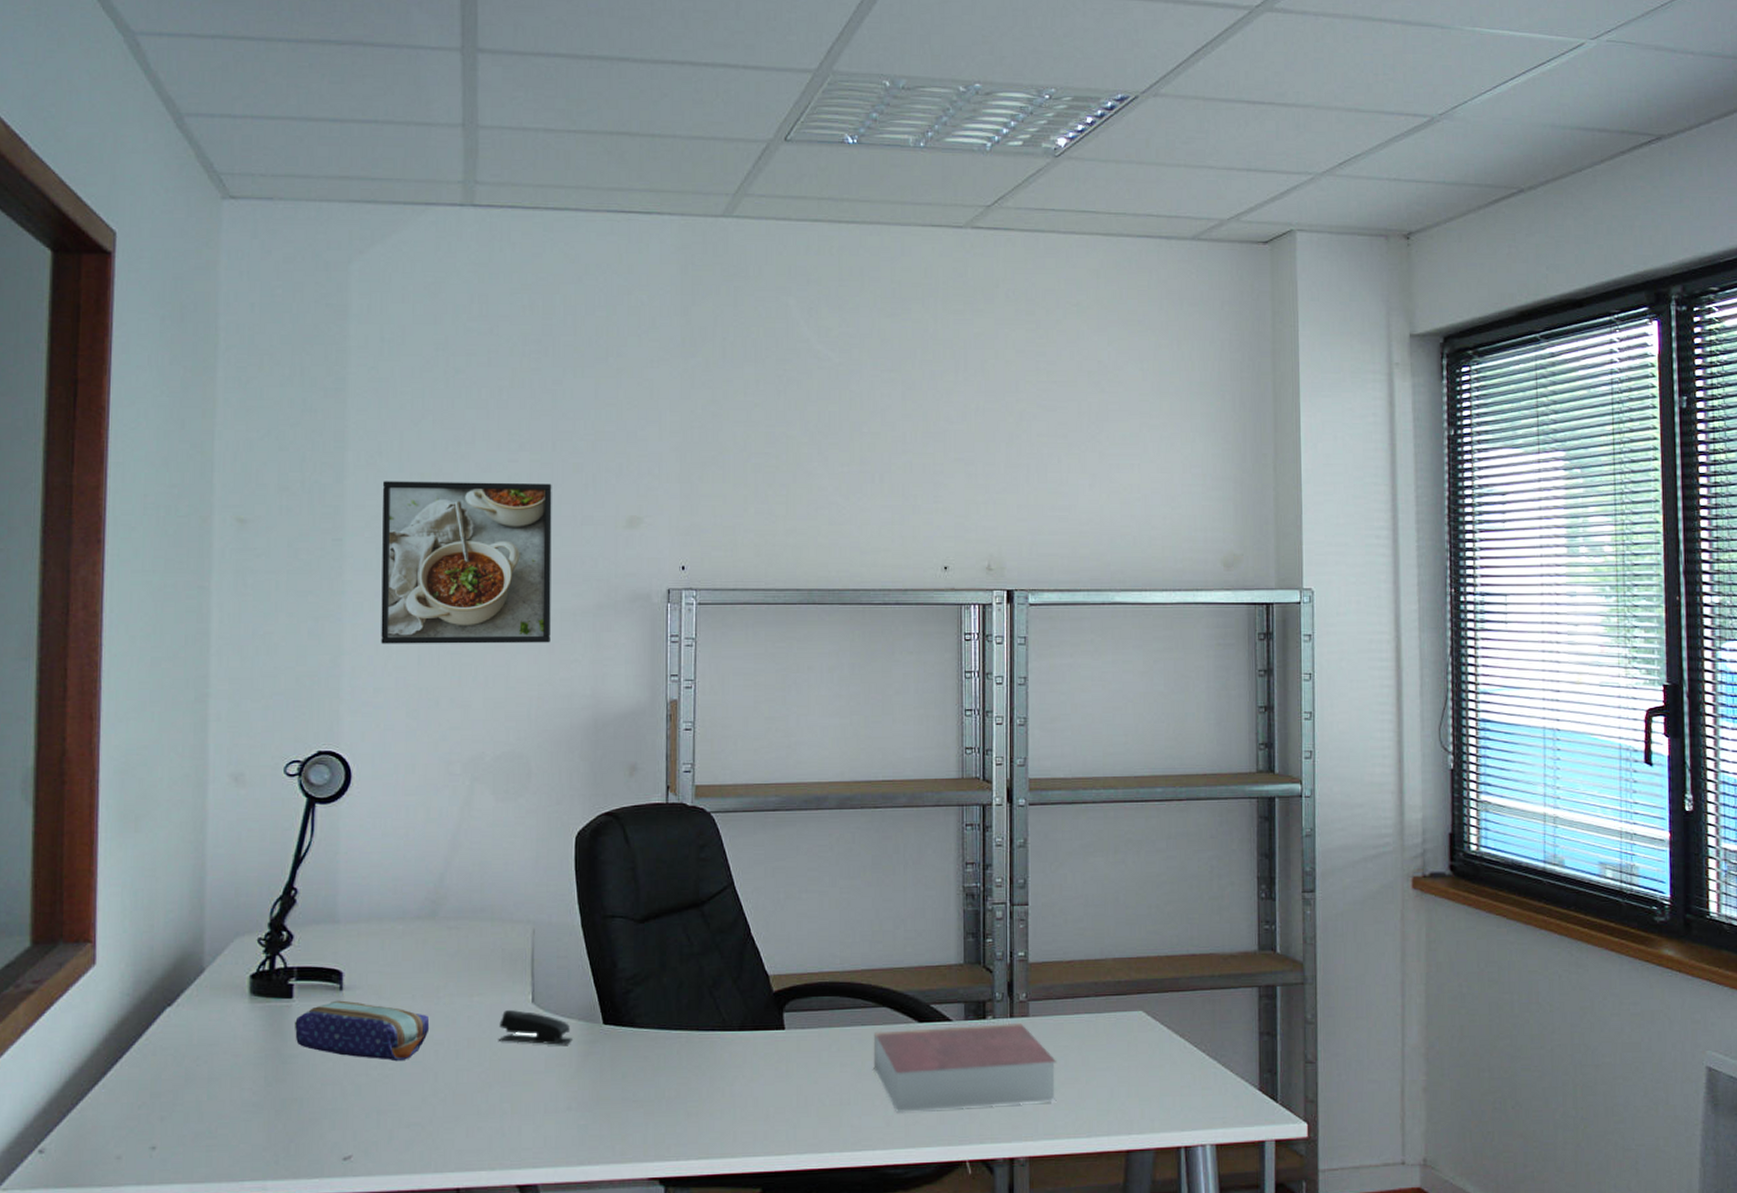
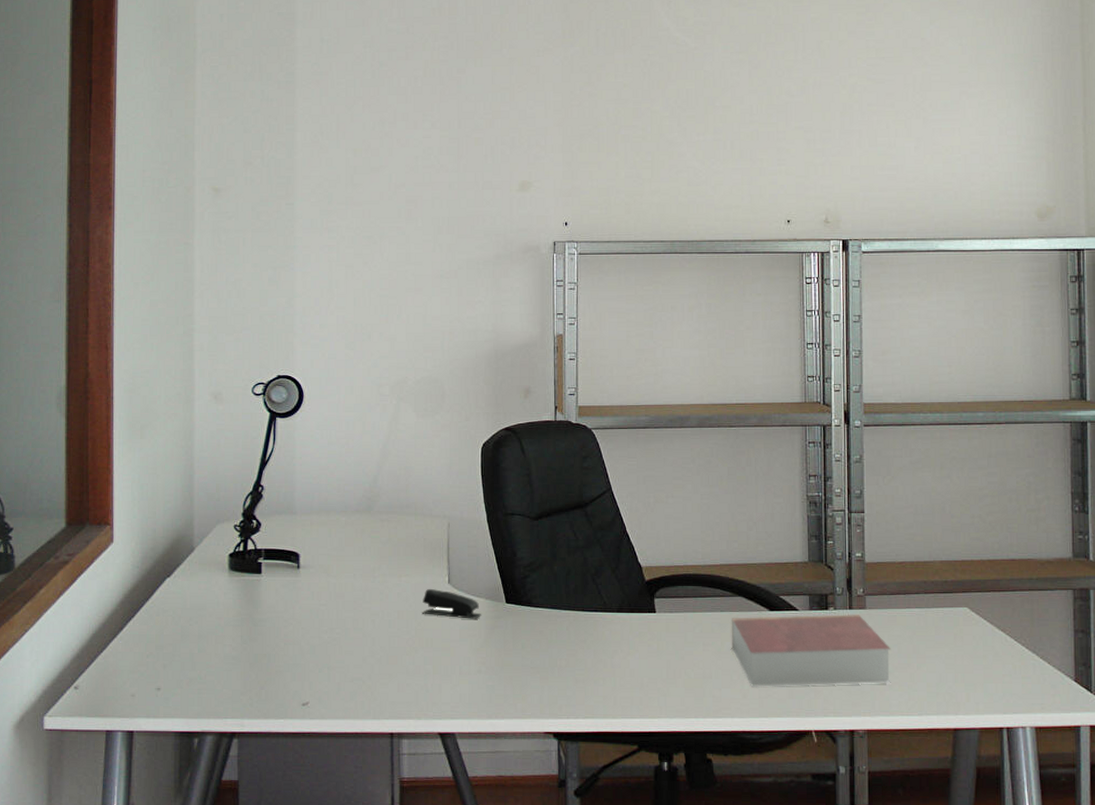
pencil case: present [294,1000,430,1062] -> none [262,576,368,628]
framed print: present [381,481,552,644] -> none [324,155,459,289]

